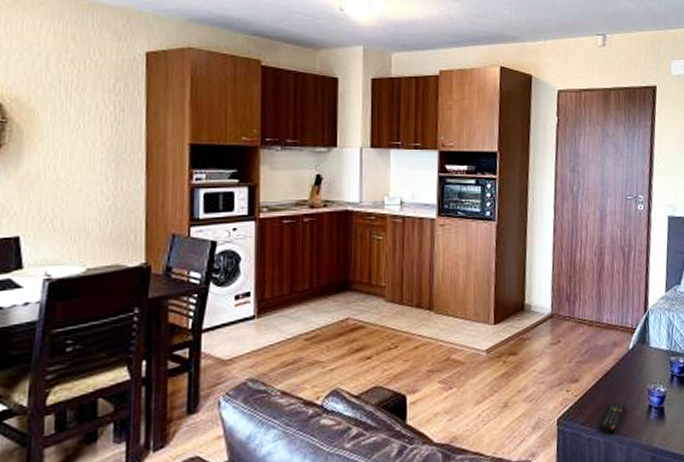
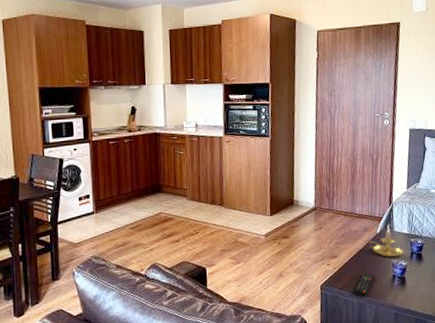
candle holder: none [617,337,663,382] -> present [367,223,404,258]

